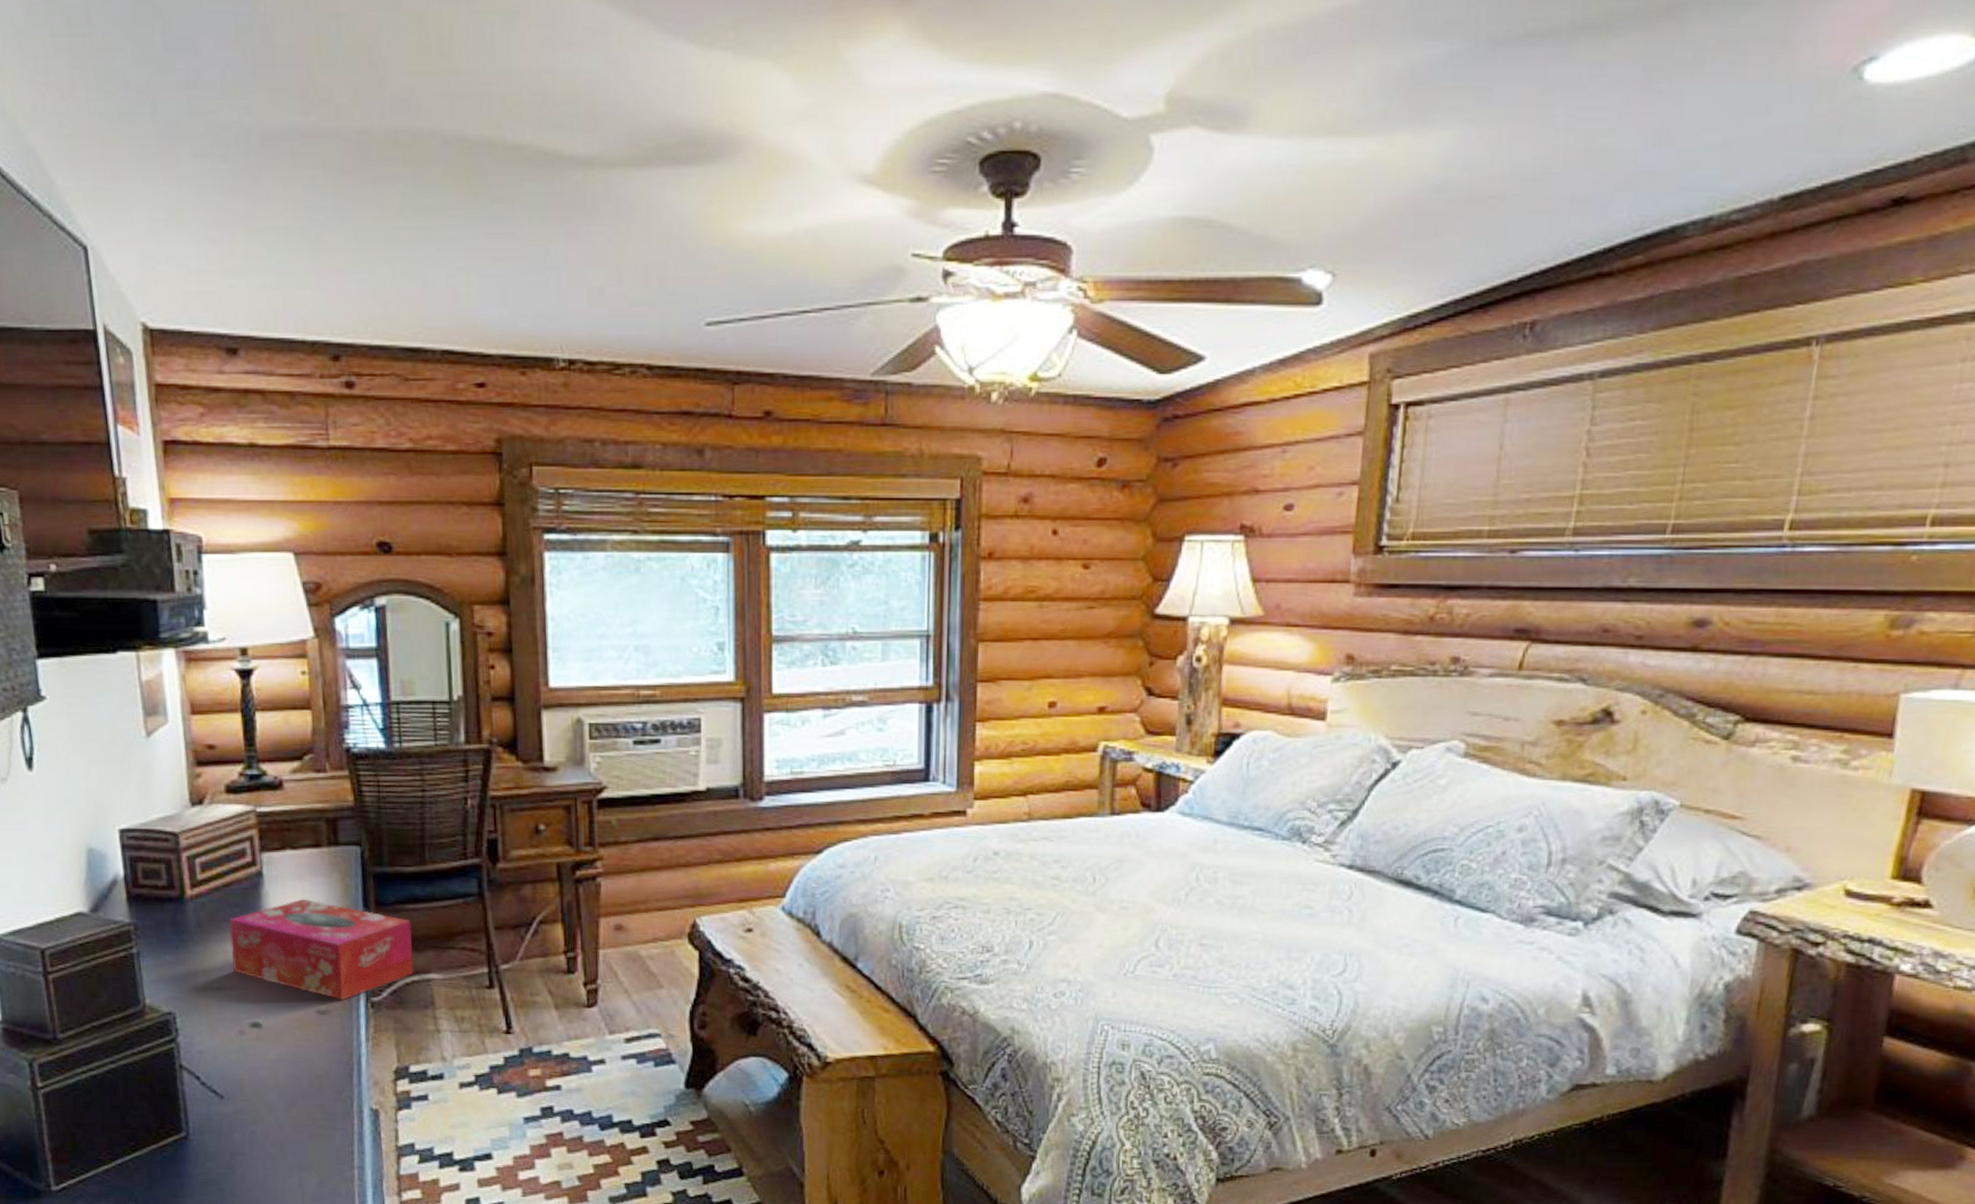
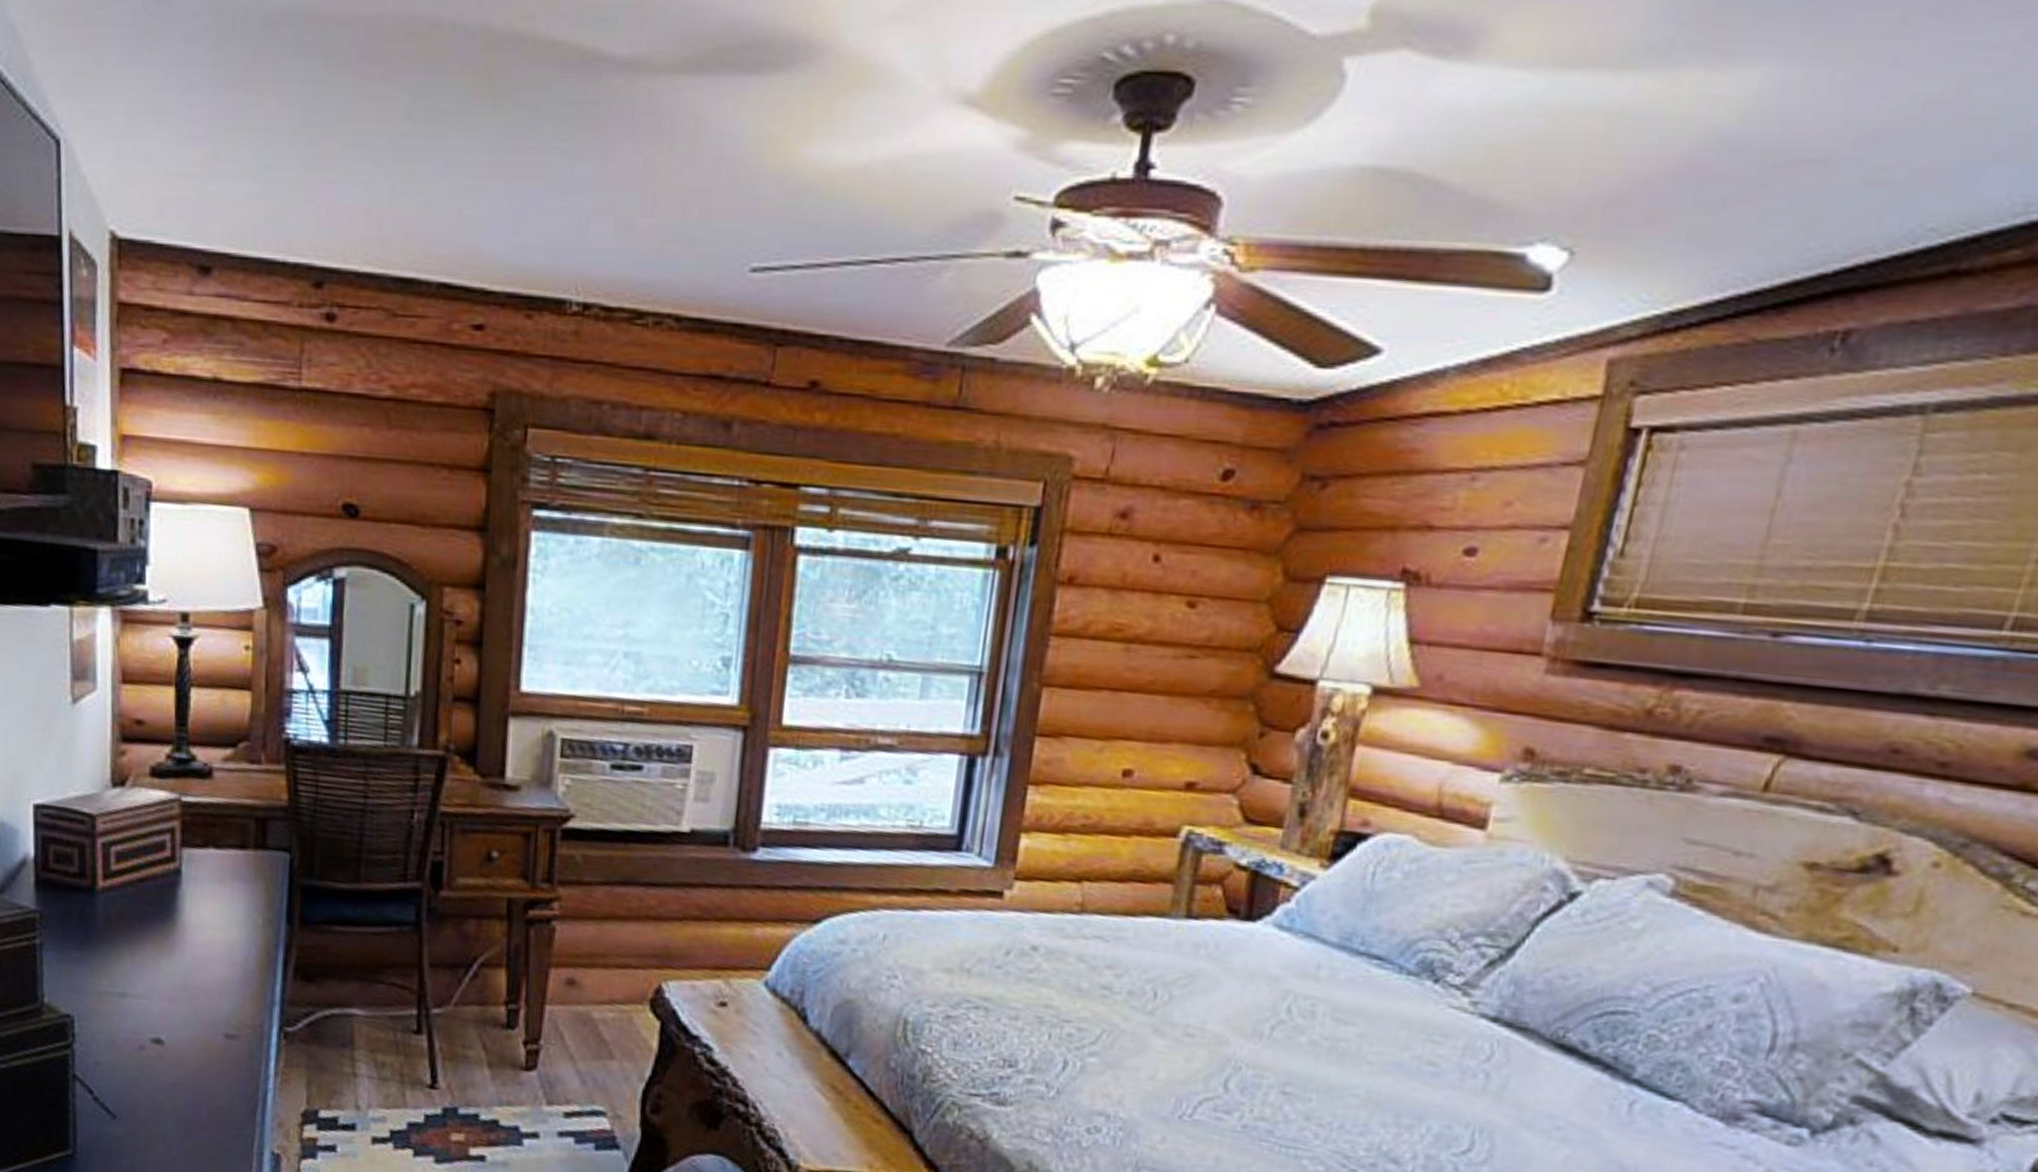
tissue box: present [229,898,414,1000] -> none [138,904,338,1026]

